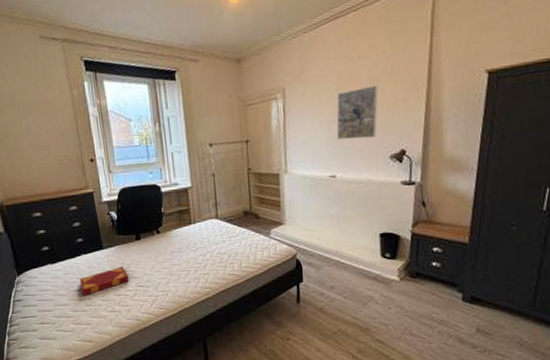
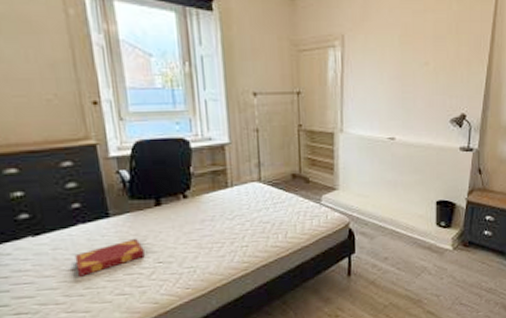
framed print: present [336,85,378,140] -> none [398,42,442,100]

